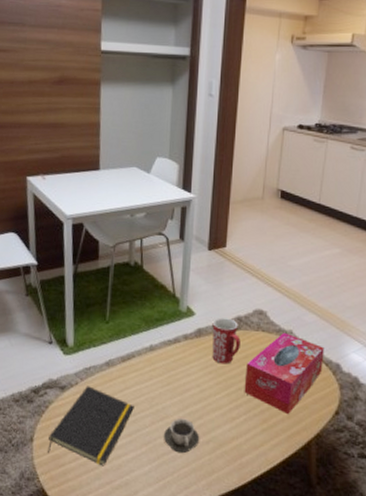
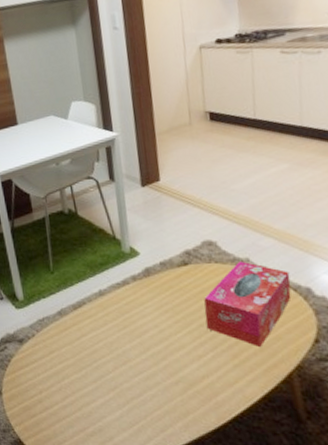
notepad: present [48,386,134,467] -> none [16,337,94,415]
cup: present [163,418,200,454] -> none [128,360,168,397]
mug: present [212,317,241,364] -> none [159,253,194,302]

